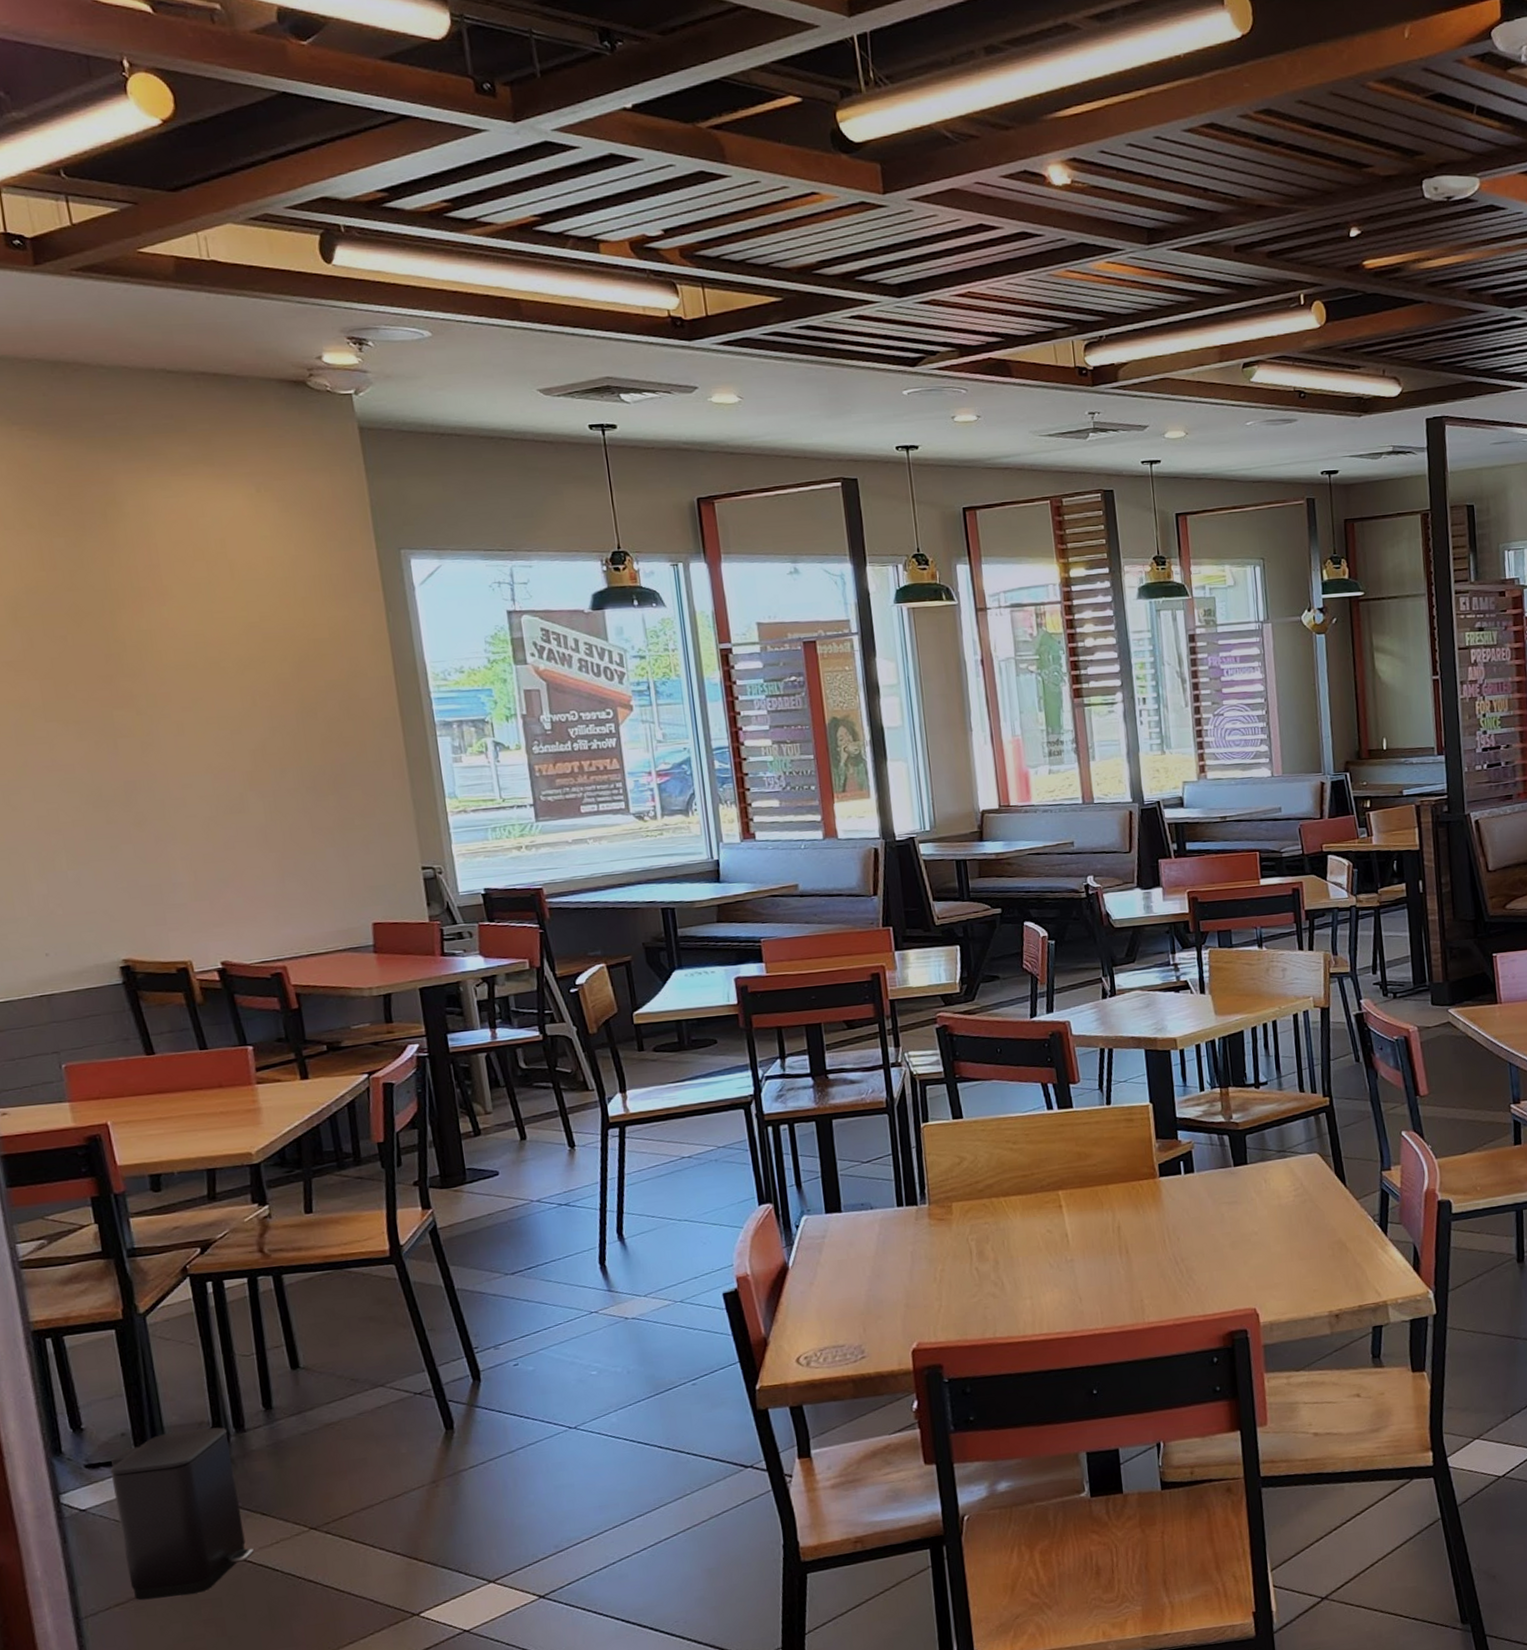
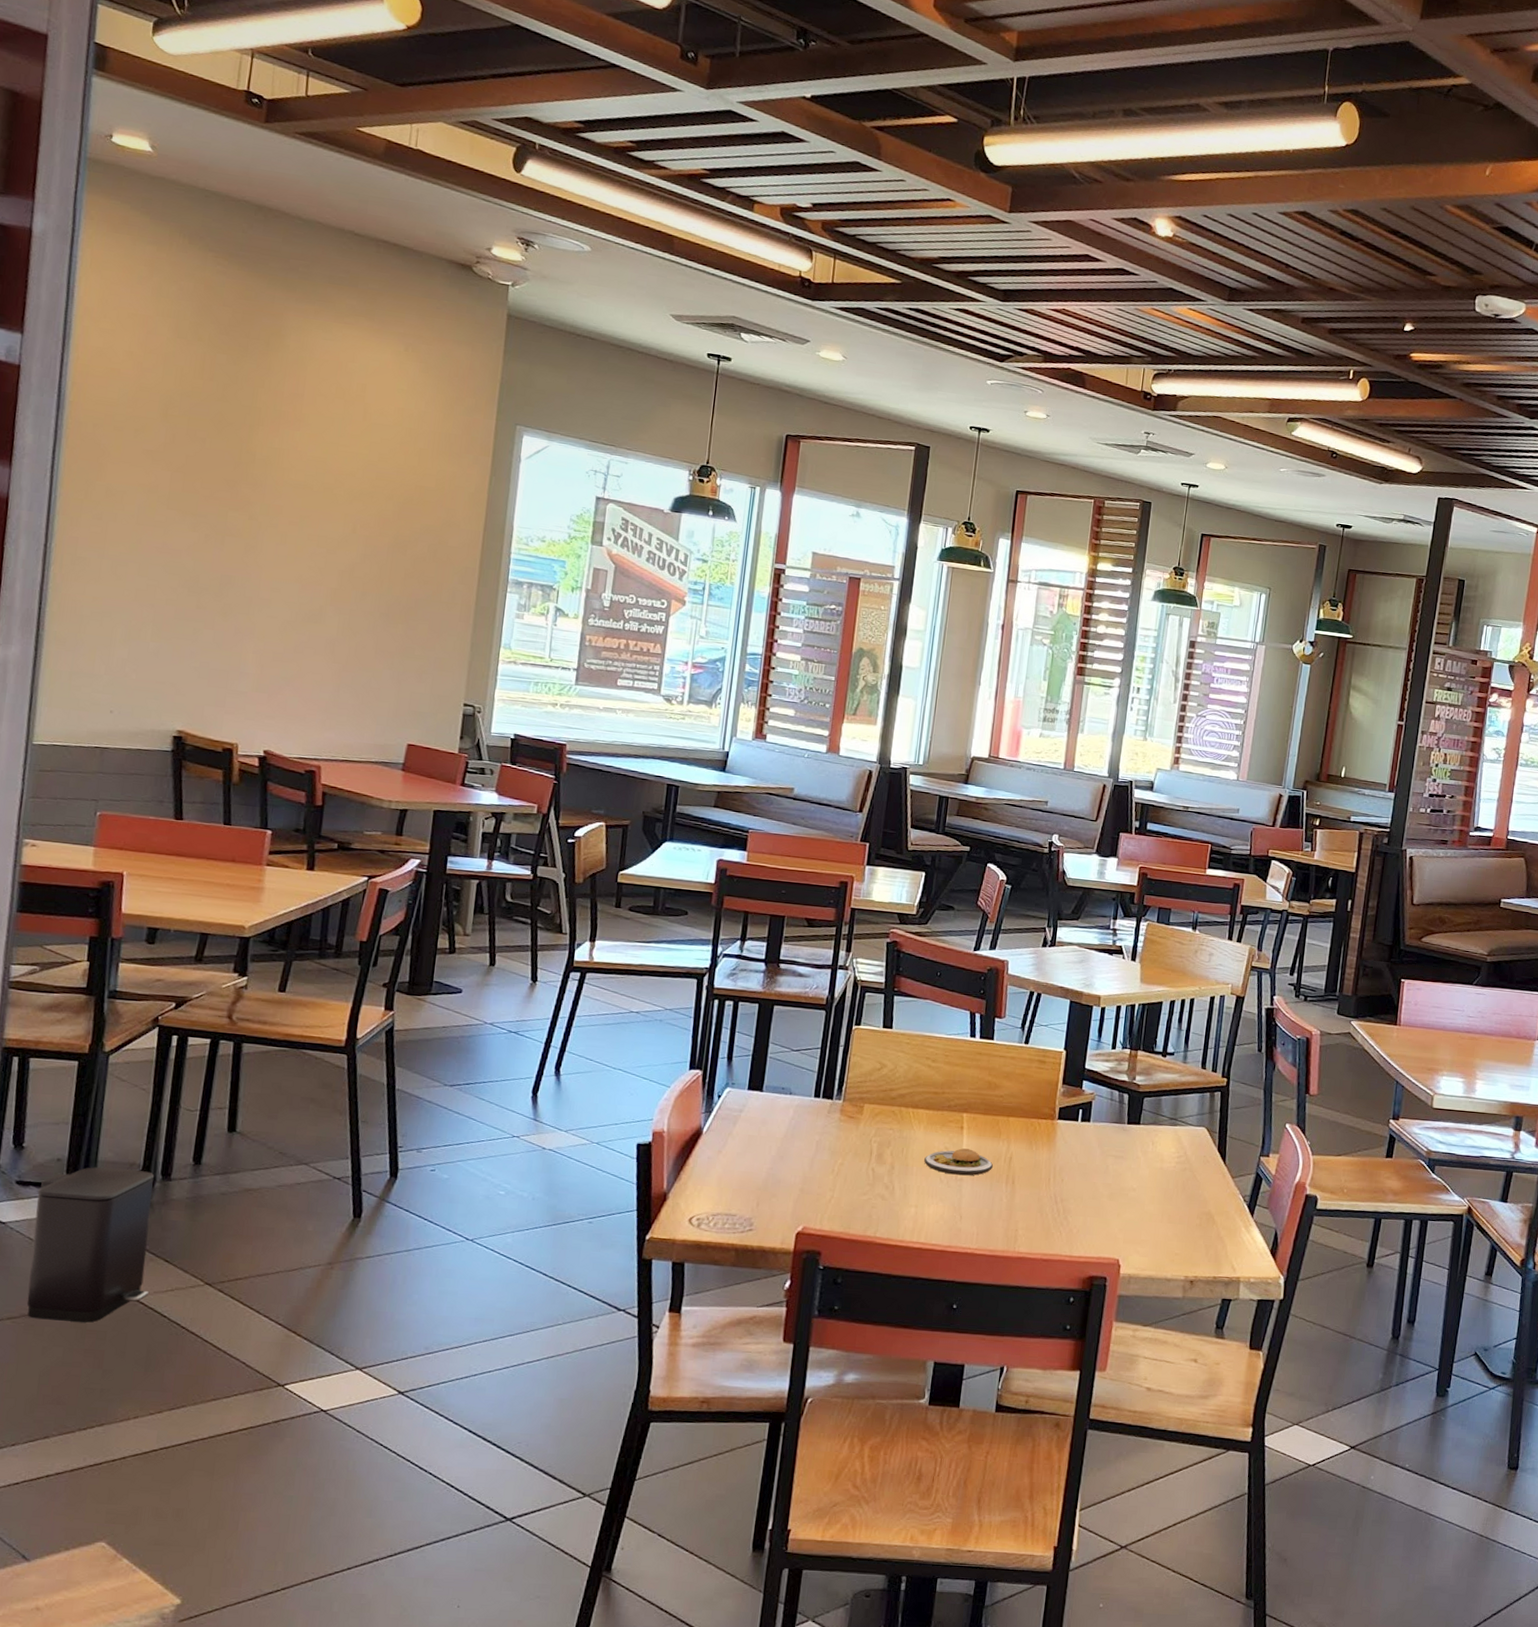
hamburger: none [1028,1226,1102,1258] -> present [924,1148,993,1176]

